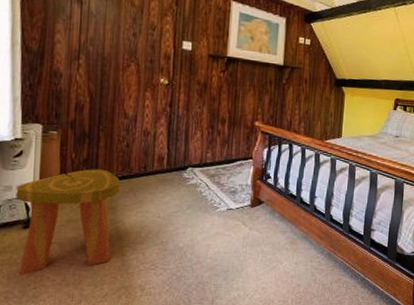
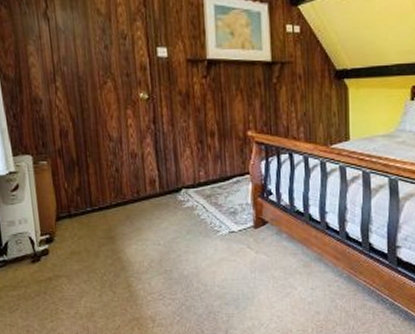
stool: present [16,169,120,275] -> none [19,197,118,309]

